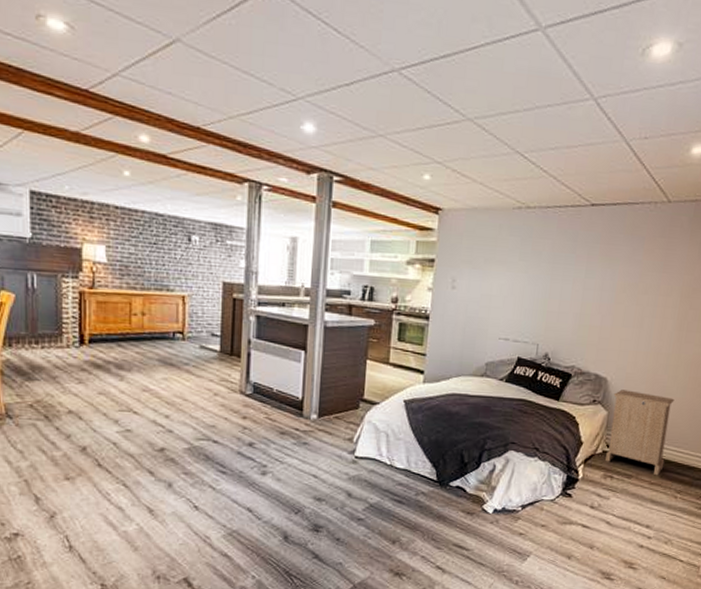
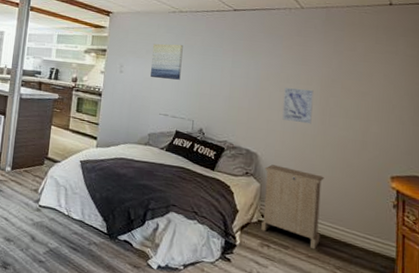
wall art: none [489,250,529,296] -> present [151,43,183,80]
wall art: none [636,299,673,342] -> present [282,87,314,124]

